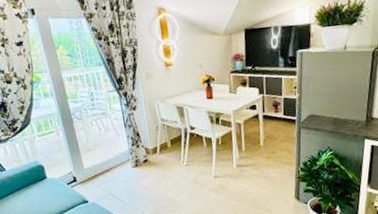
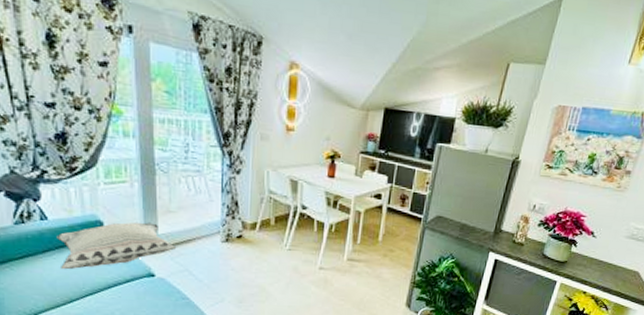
decorative pillow: none [14,160,100,207] -> present [56,222,177,270]

